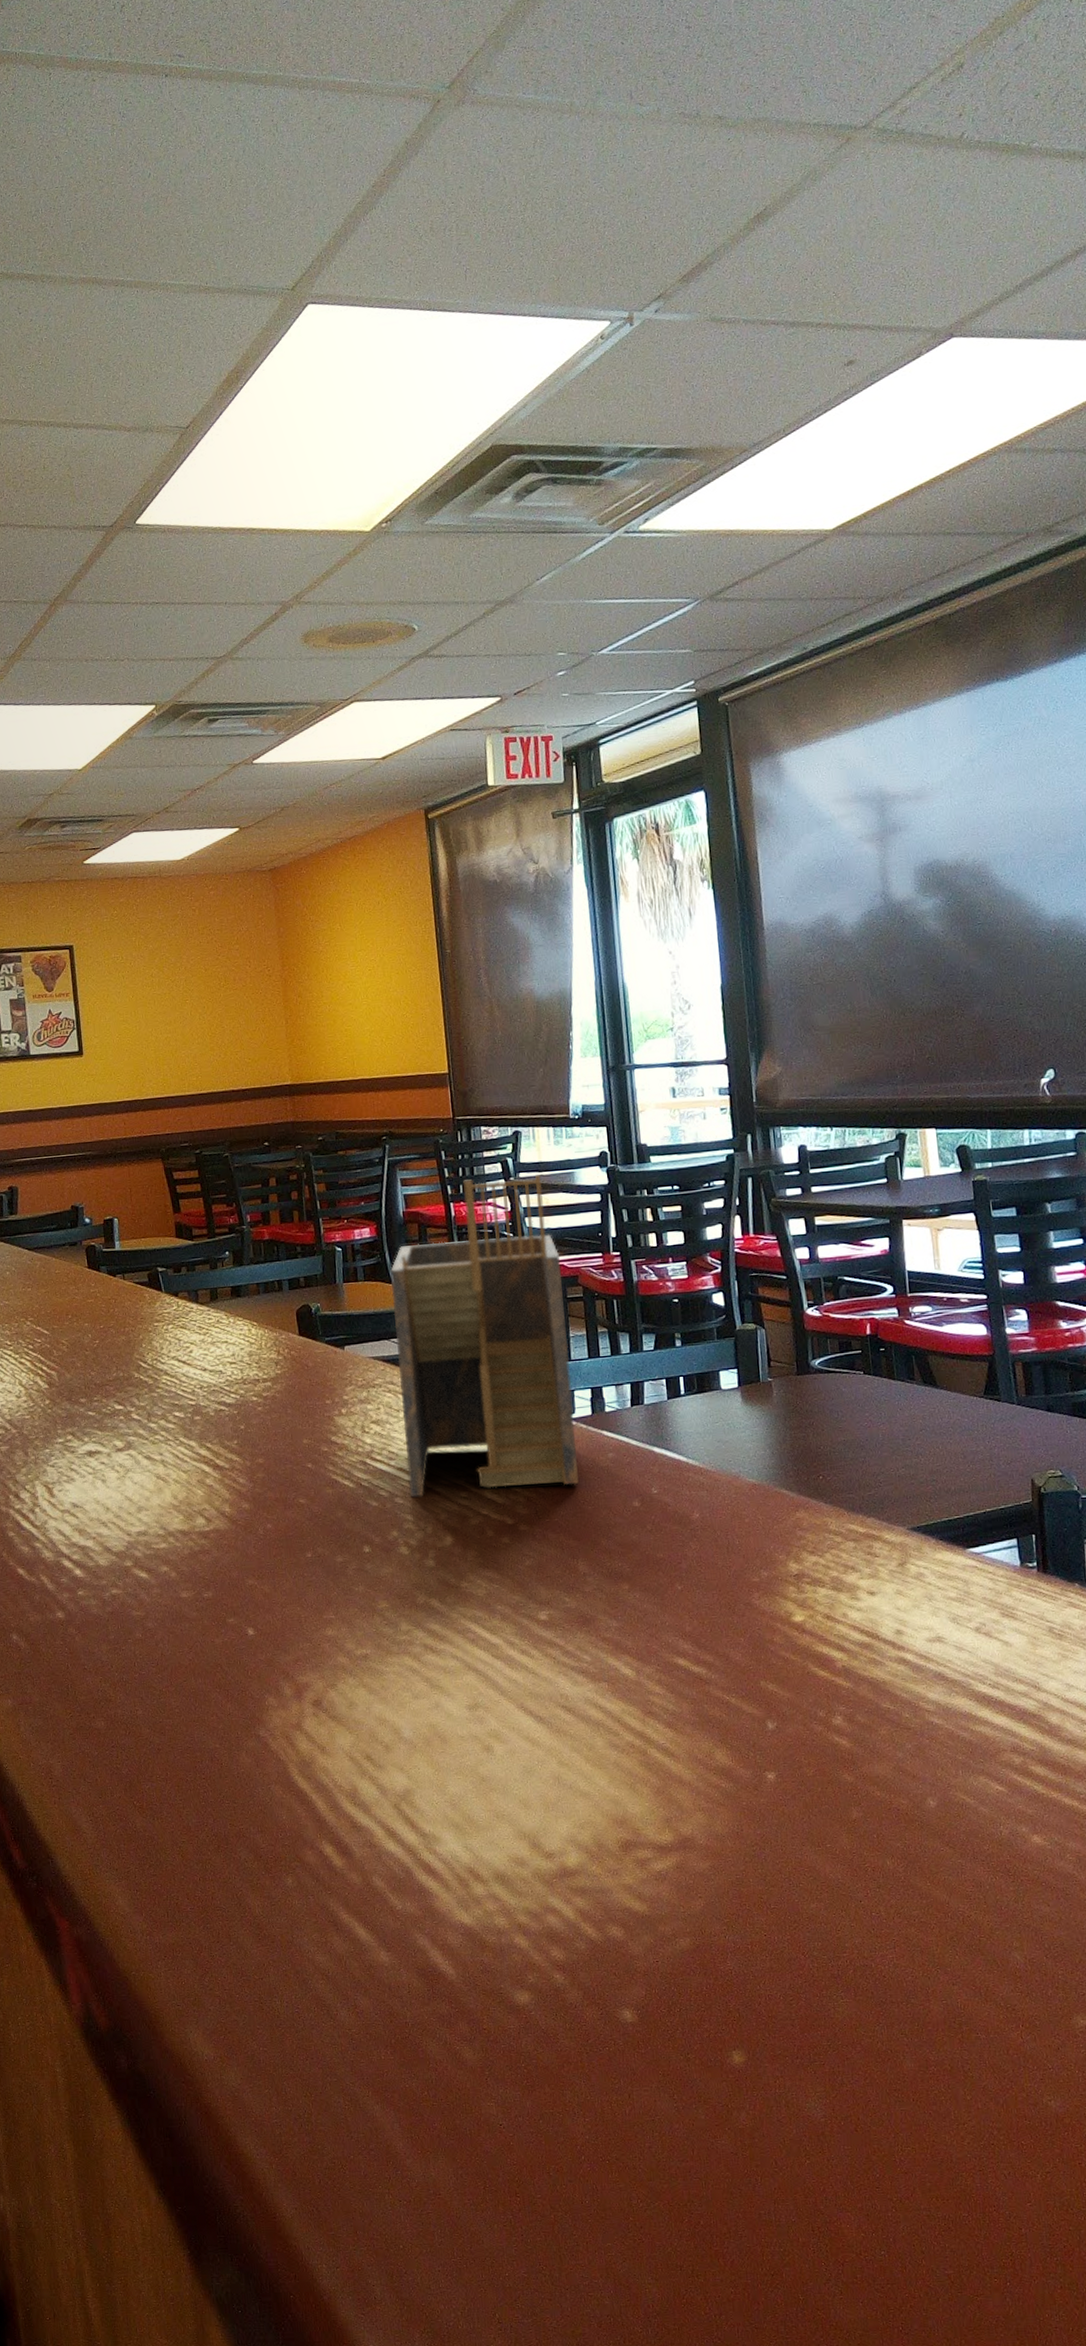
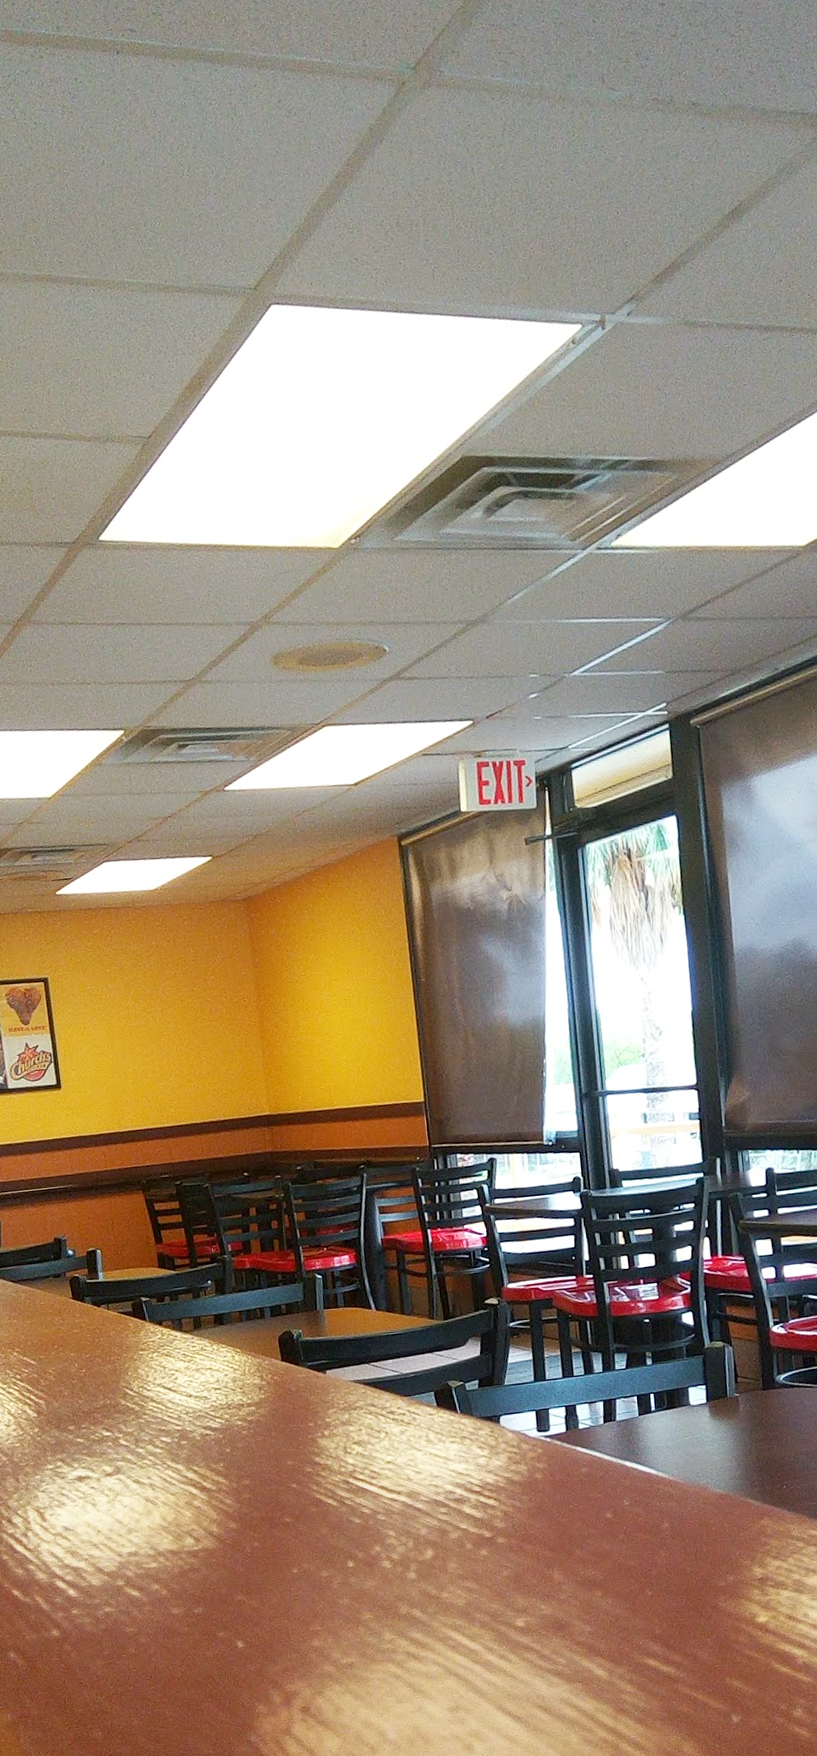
napkin holder: present [390,1174,579,1498] -> none [370,1199,554,1514]

